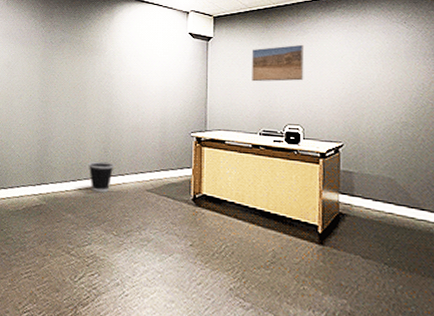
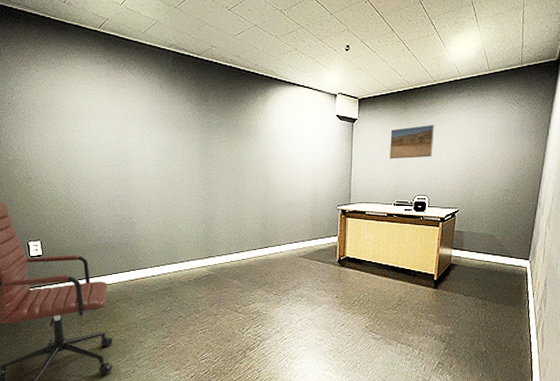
wastebasket: present [88,161,115,192] -> none [249,235,272,260]

